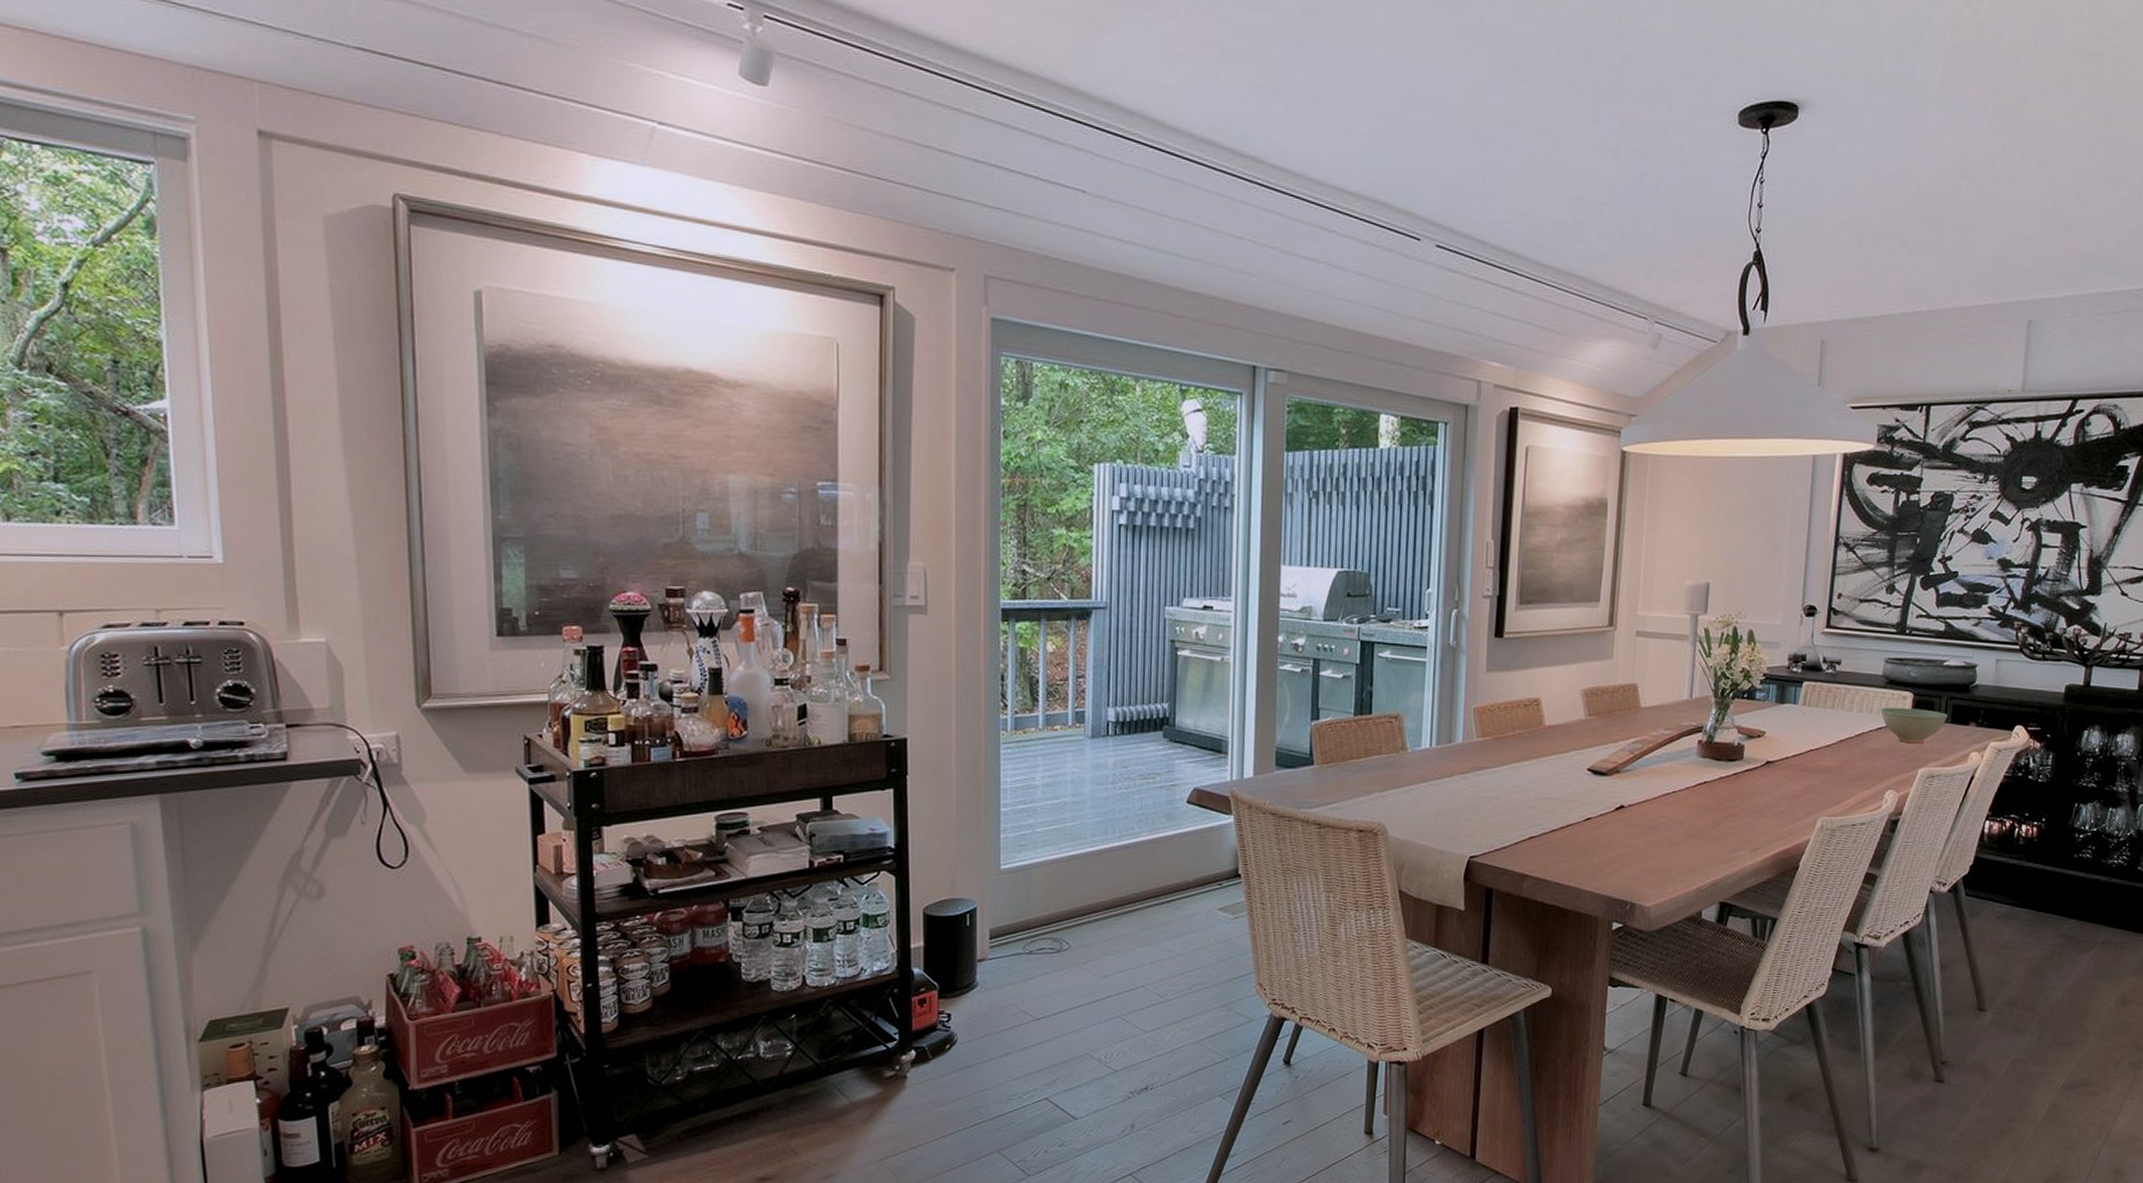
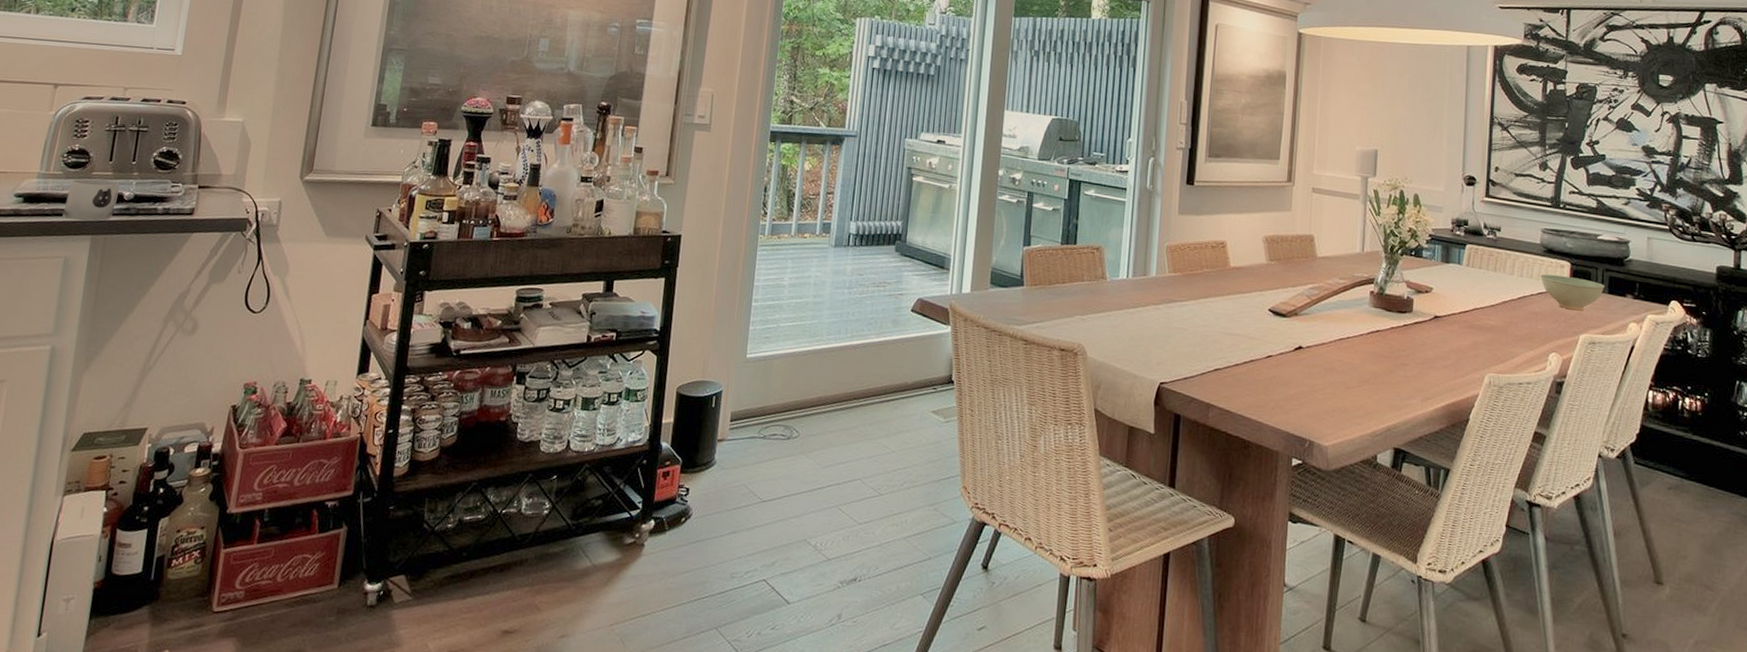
mug: none [113,725,182,778] -> present [62,178,120,221]

